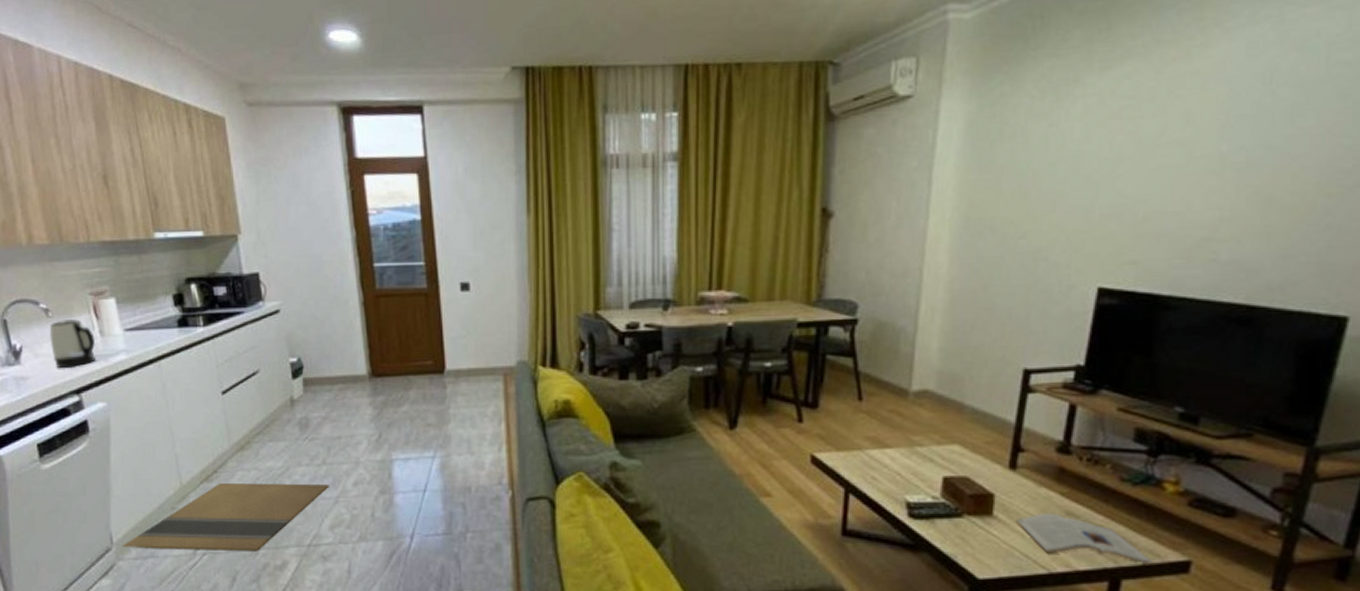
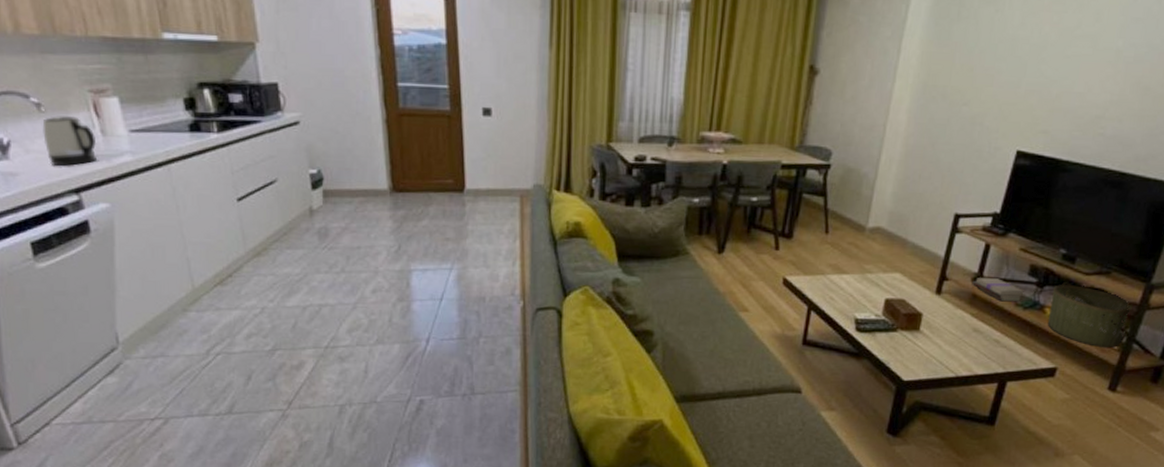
door mat: present [121,484,329,551] -> none [128,287,348,352]
magazine: present [1017,513,1155,565] -> none [937,329,1032,371]
books: none [1056,447,1131,477] -> present [971,278,1024,302]
basket: none [1169,449,1289,533] -> present [1047,282,1130,347]

